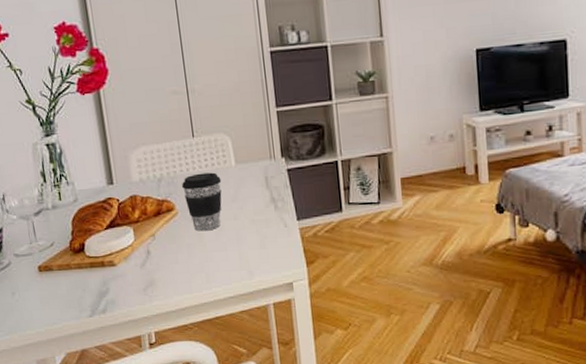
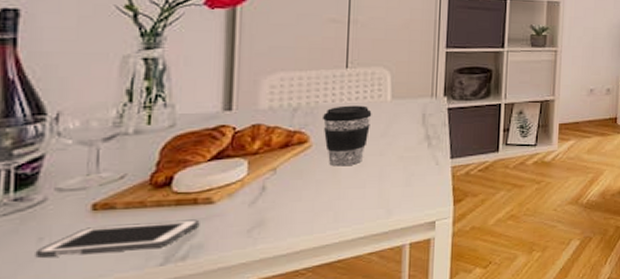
cell phone: none [12,279,110,308] -> present [35,219,200,258]

